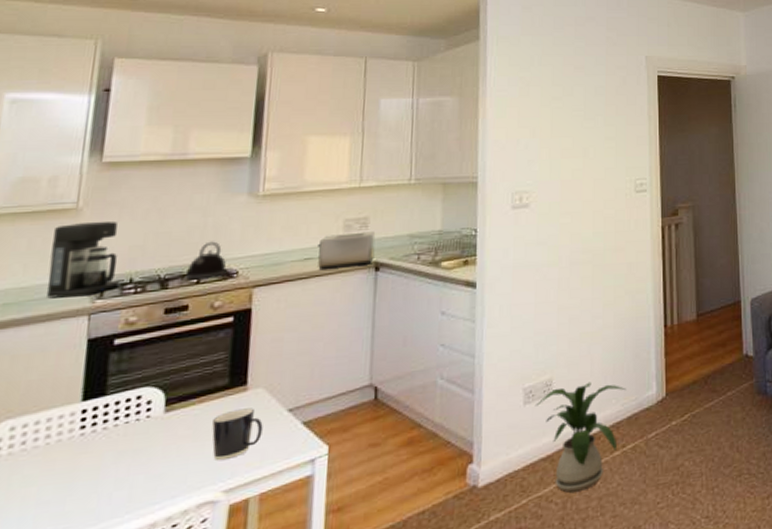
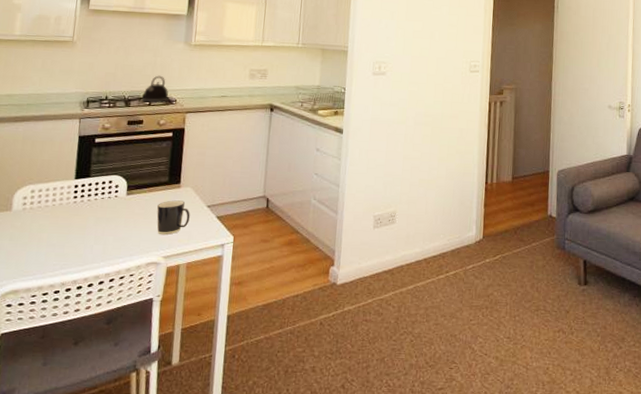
coffee maker: present [47,222,119,299] -> none [54,52,99,105]
toaster: present [318,231,376,271] -> none [230,80,272,106]
house plant: present [534,381,627,493] -> none [381,218,452,301]

